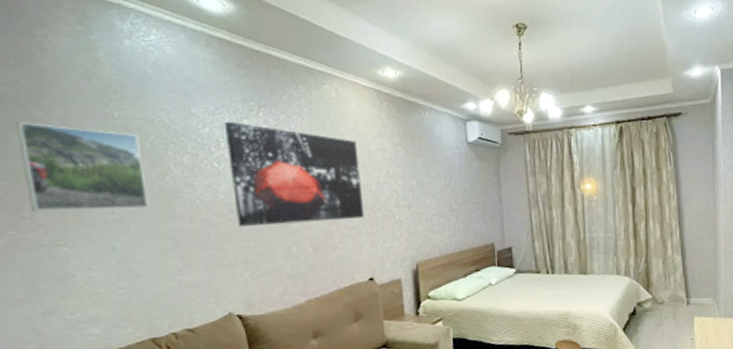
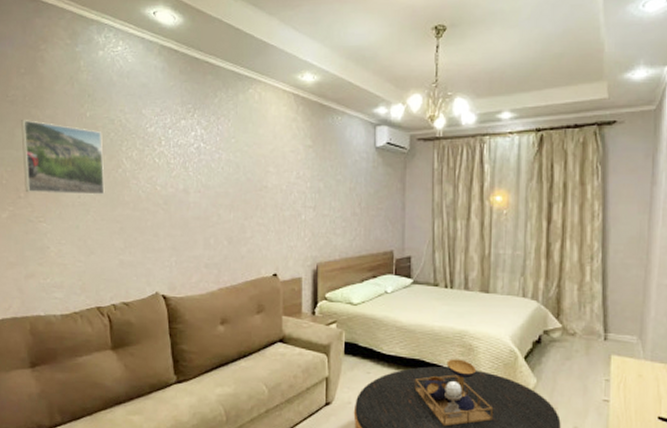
wall art: present [224,121,365,226] -> none [166,121,275,217]

